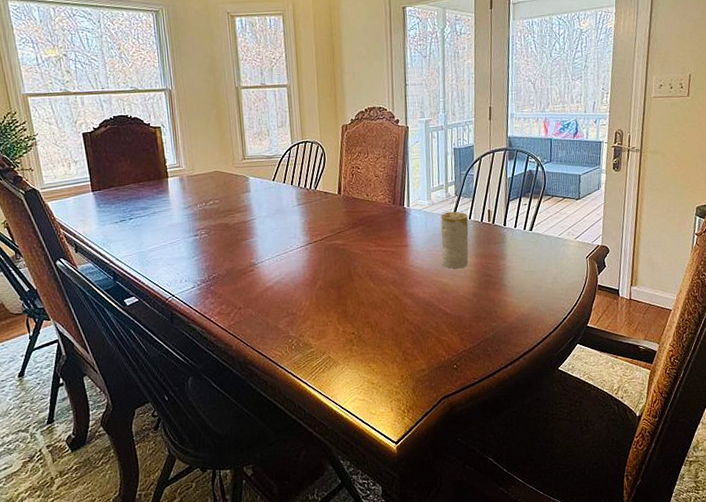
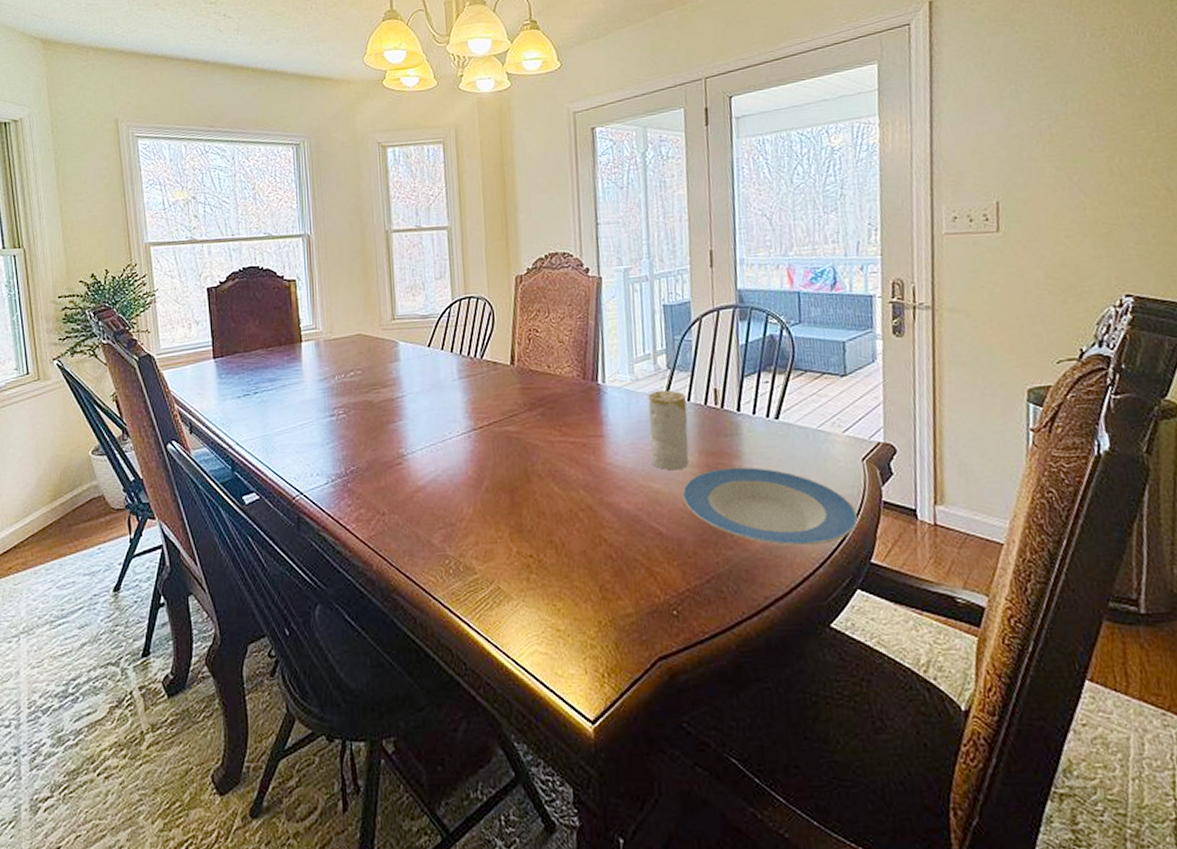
plate: none [463,265,581,318] -> present [682,467,859,546]

